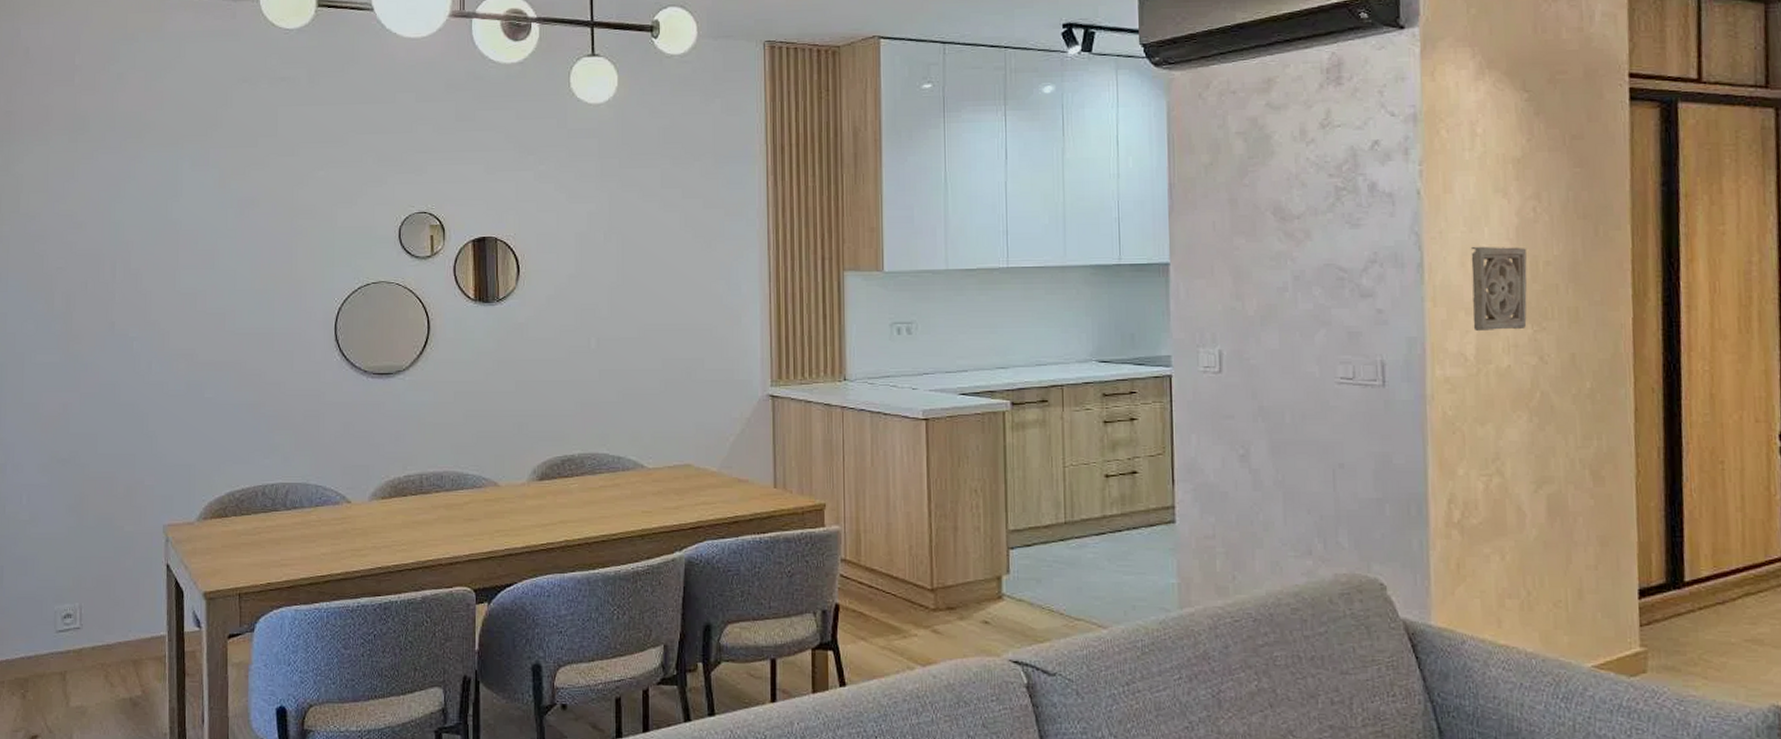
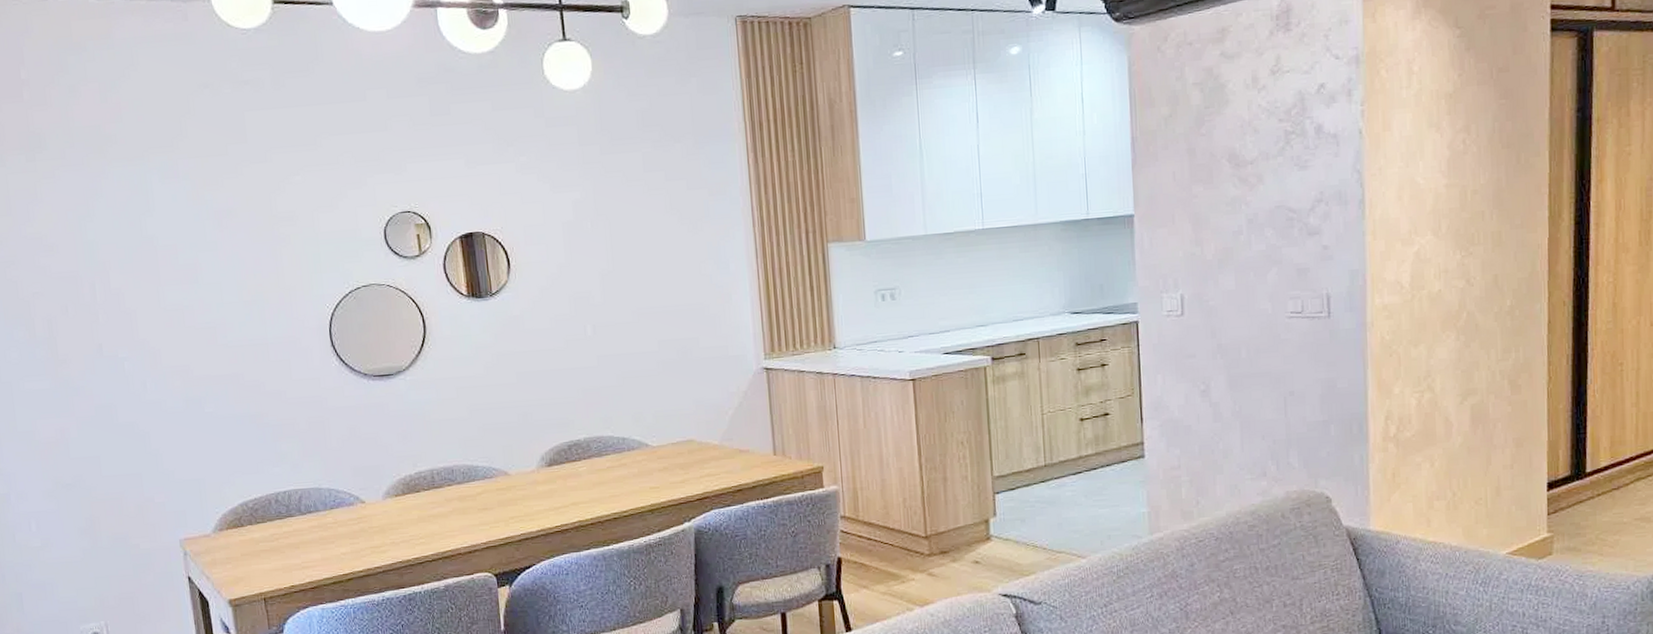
wall ornament: present [1470,246,1527,332] -> none [1407,178,1457,261]

